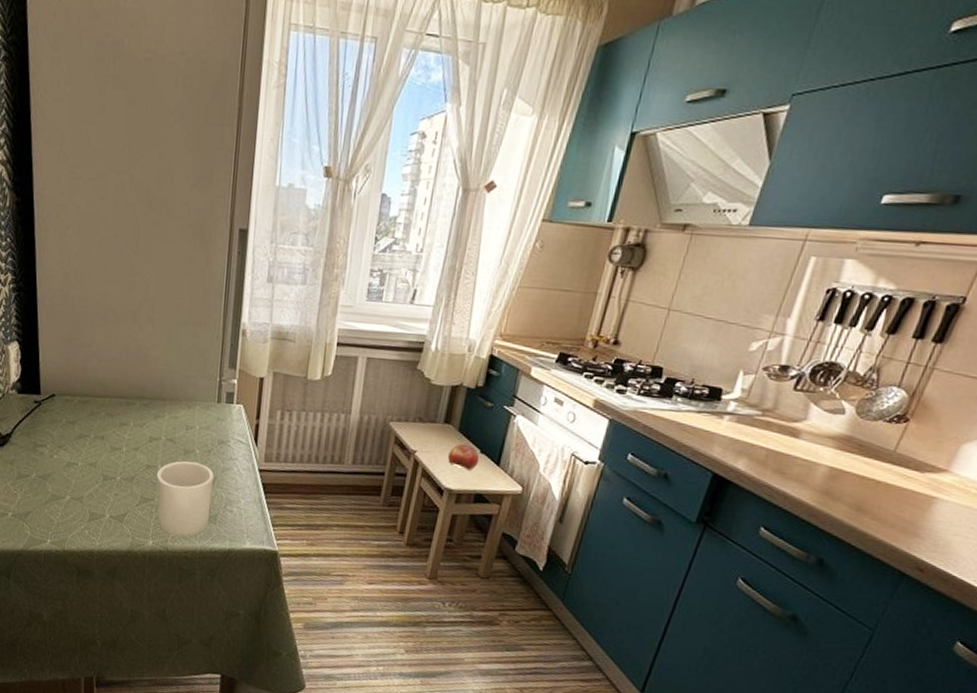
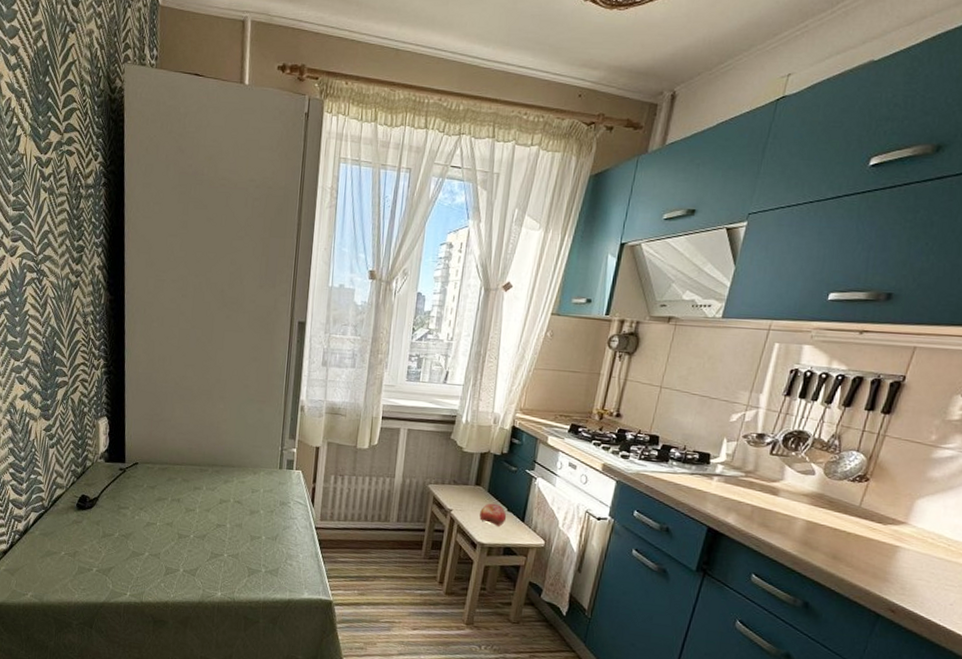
mug: present [156,461,214,537] -> none [225,520,276,589]

